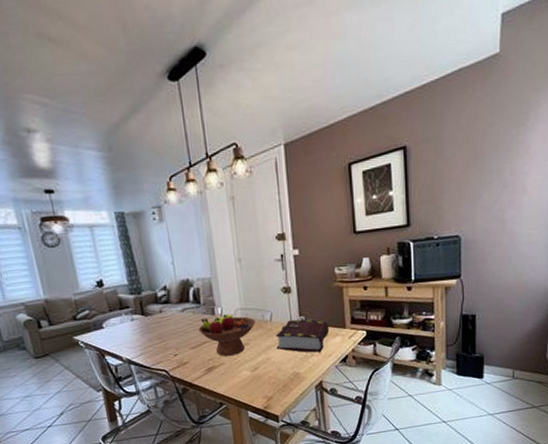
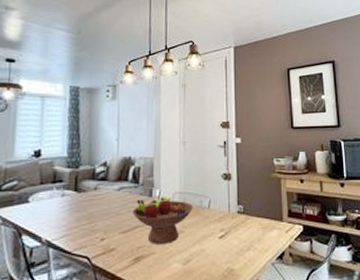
book: present [275,319,330,353] -> none [212,208,267,246]

